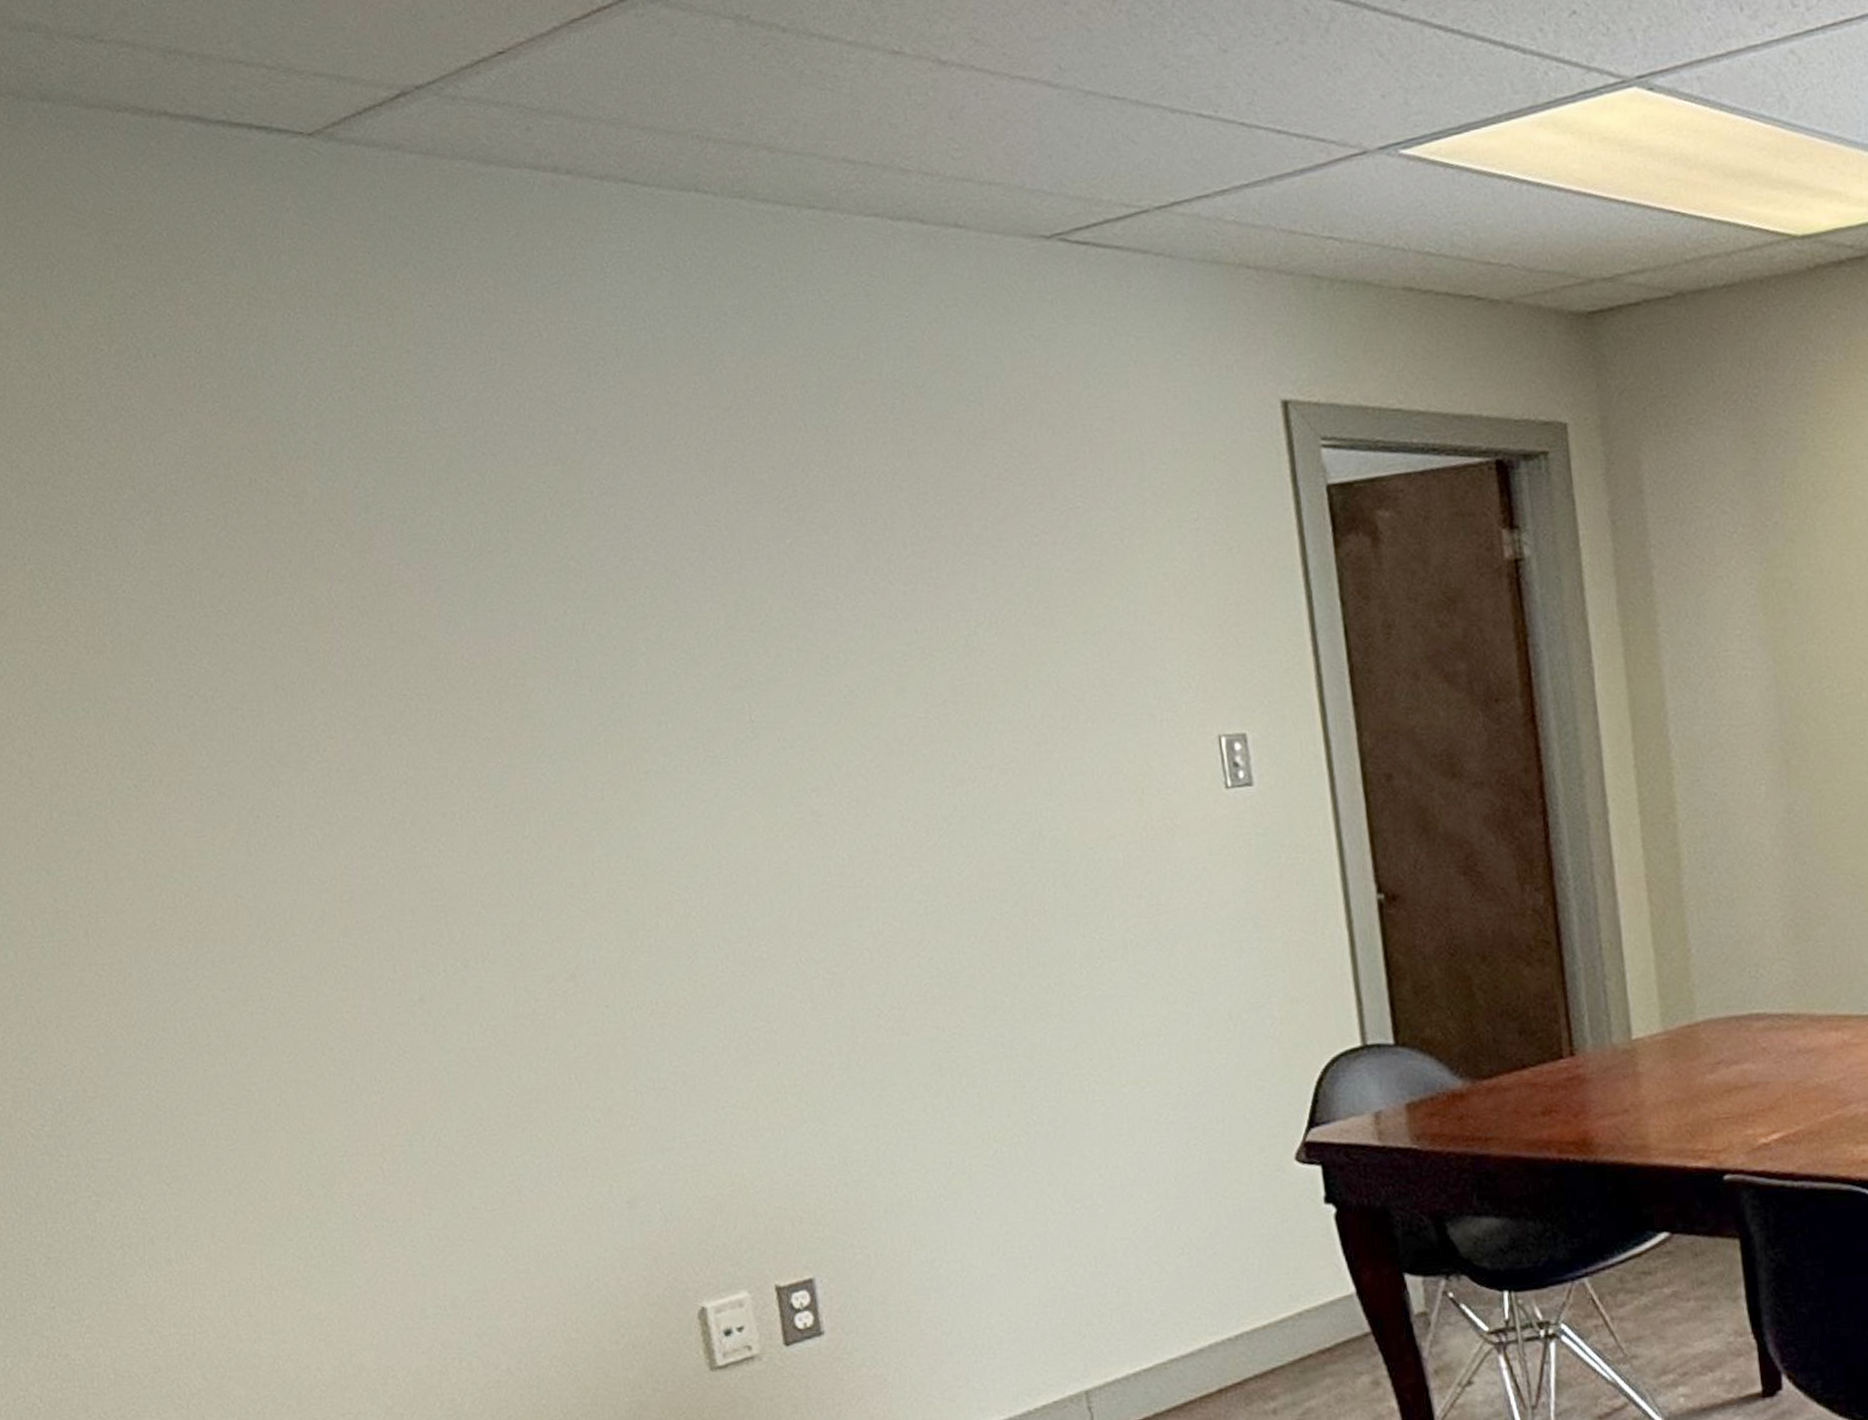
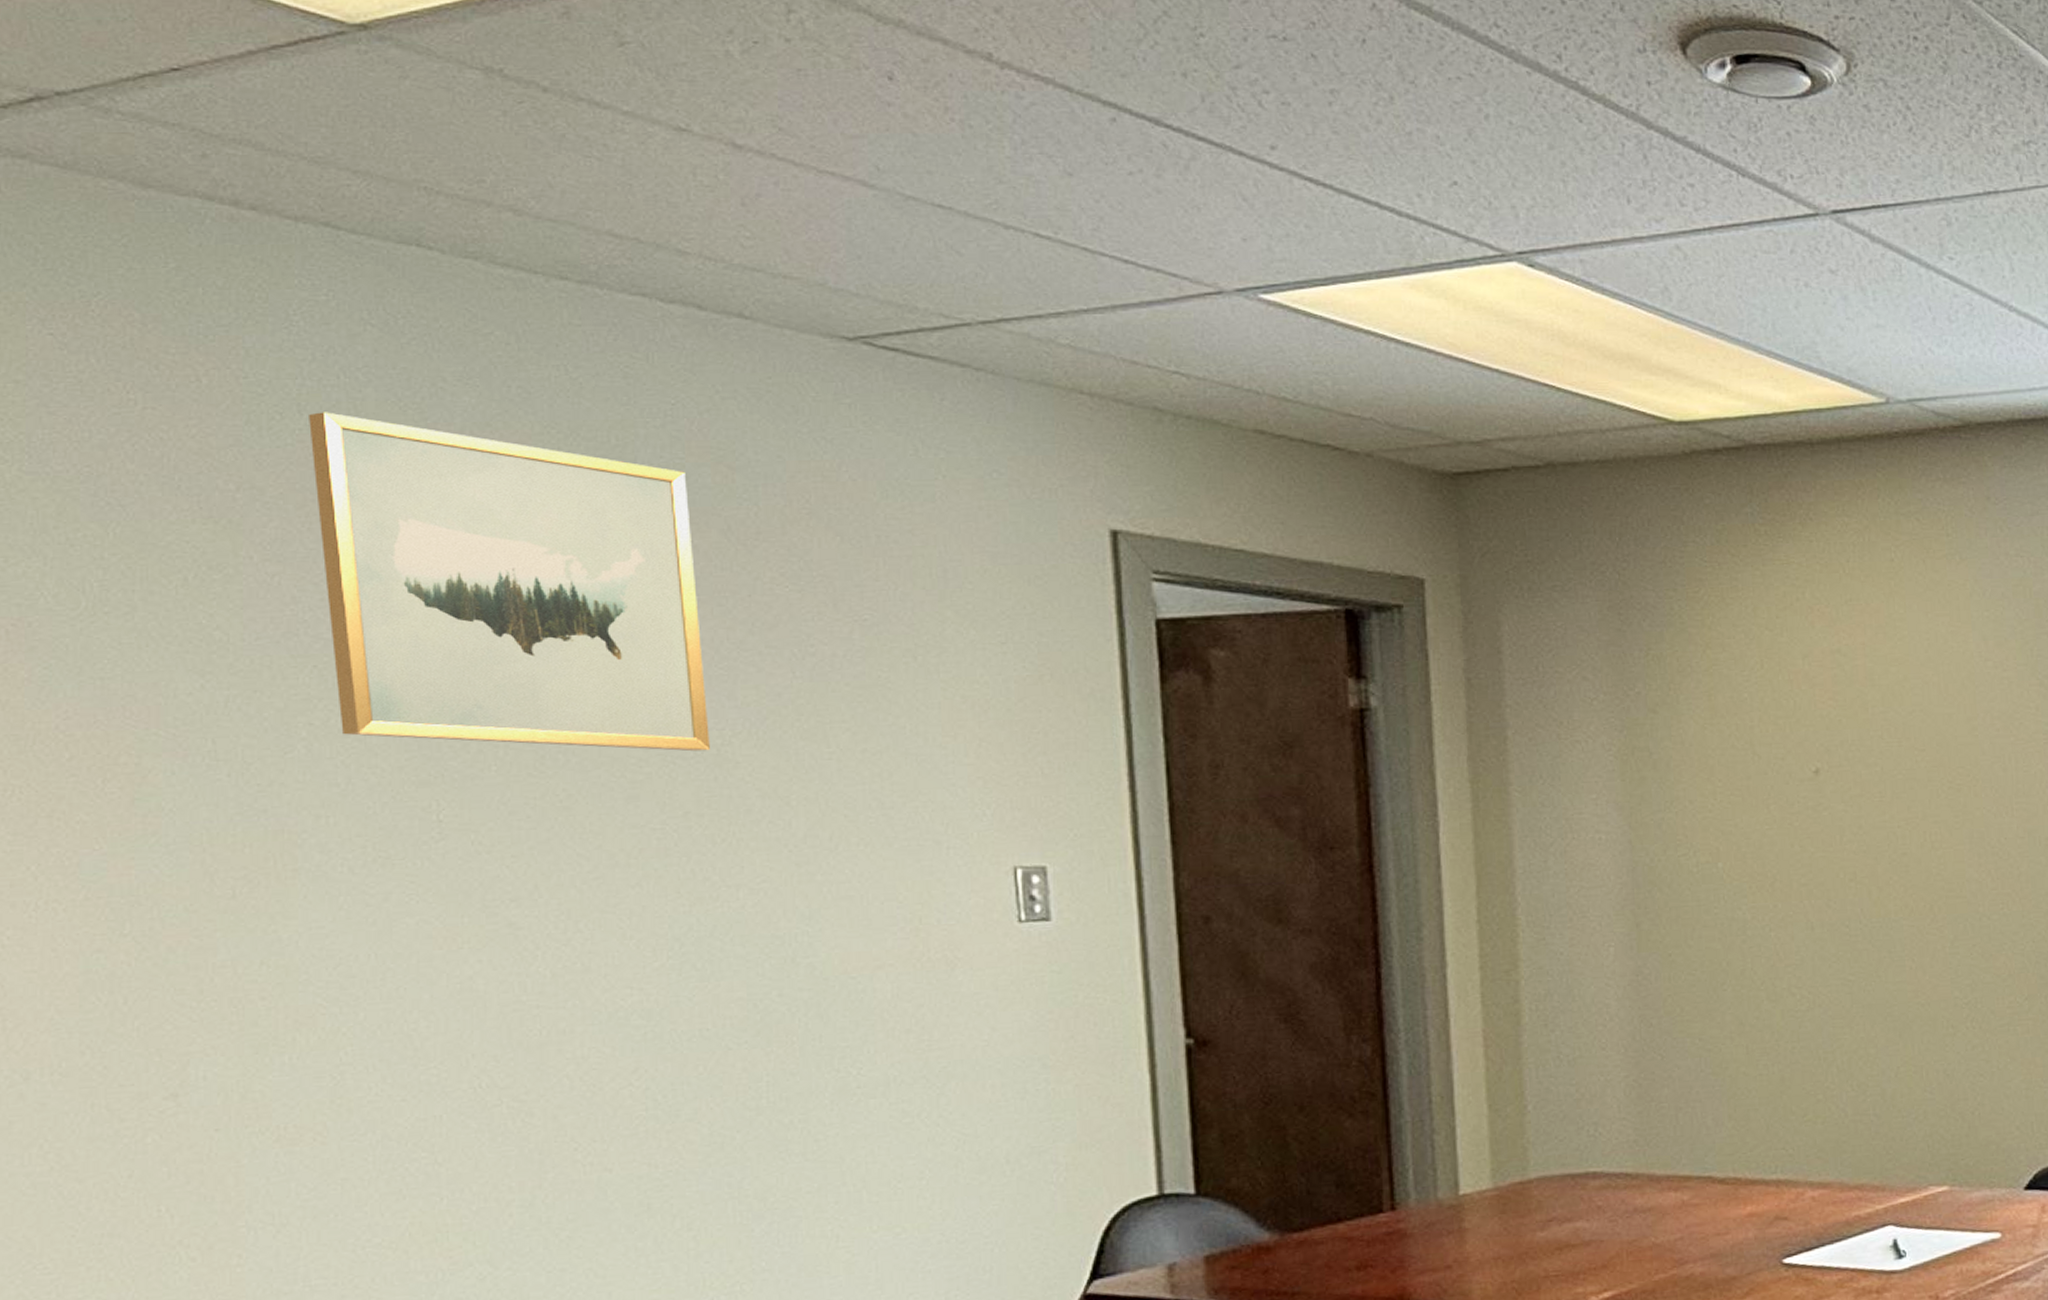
wall art: none [625,353,959,648] -> present [309,412,710,752]

